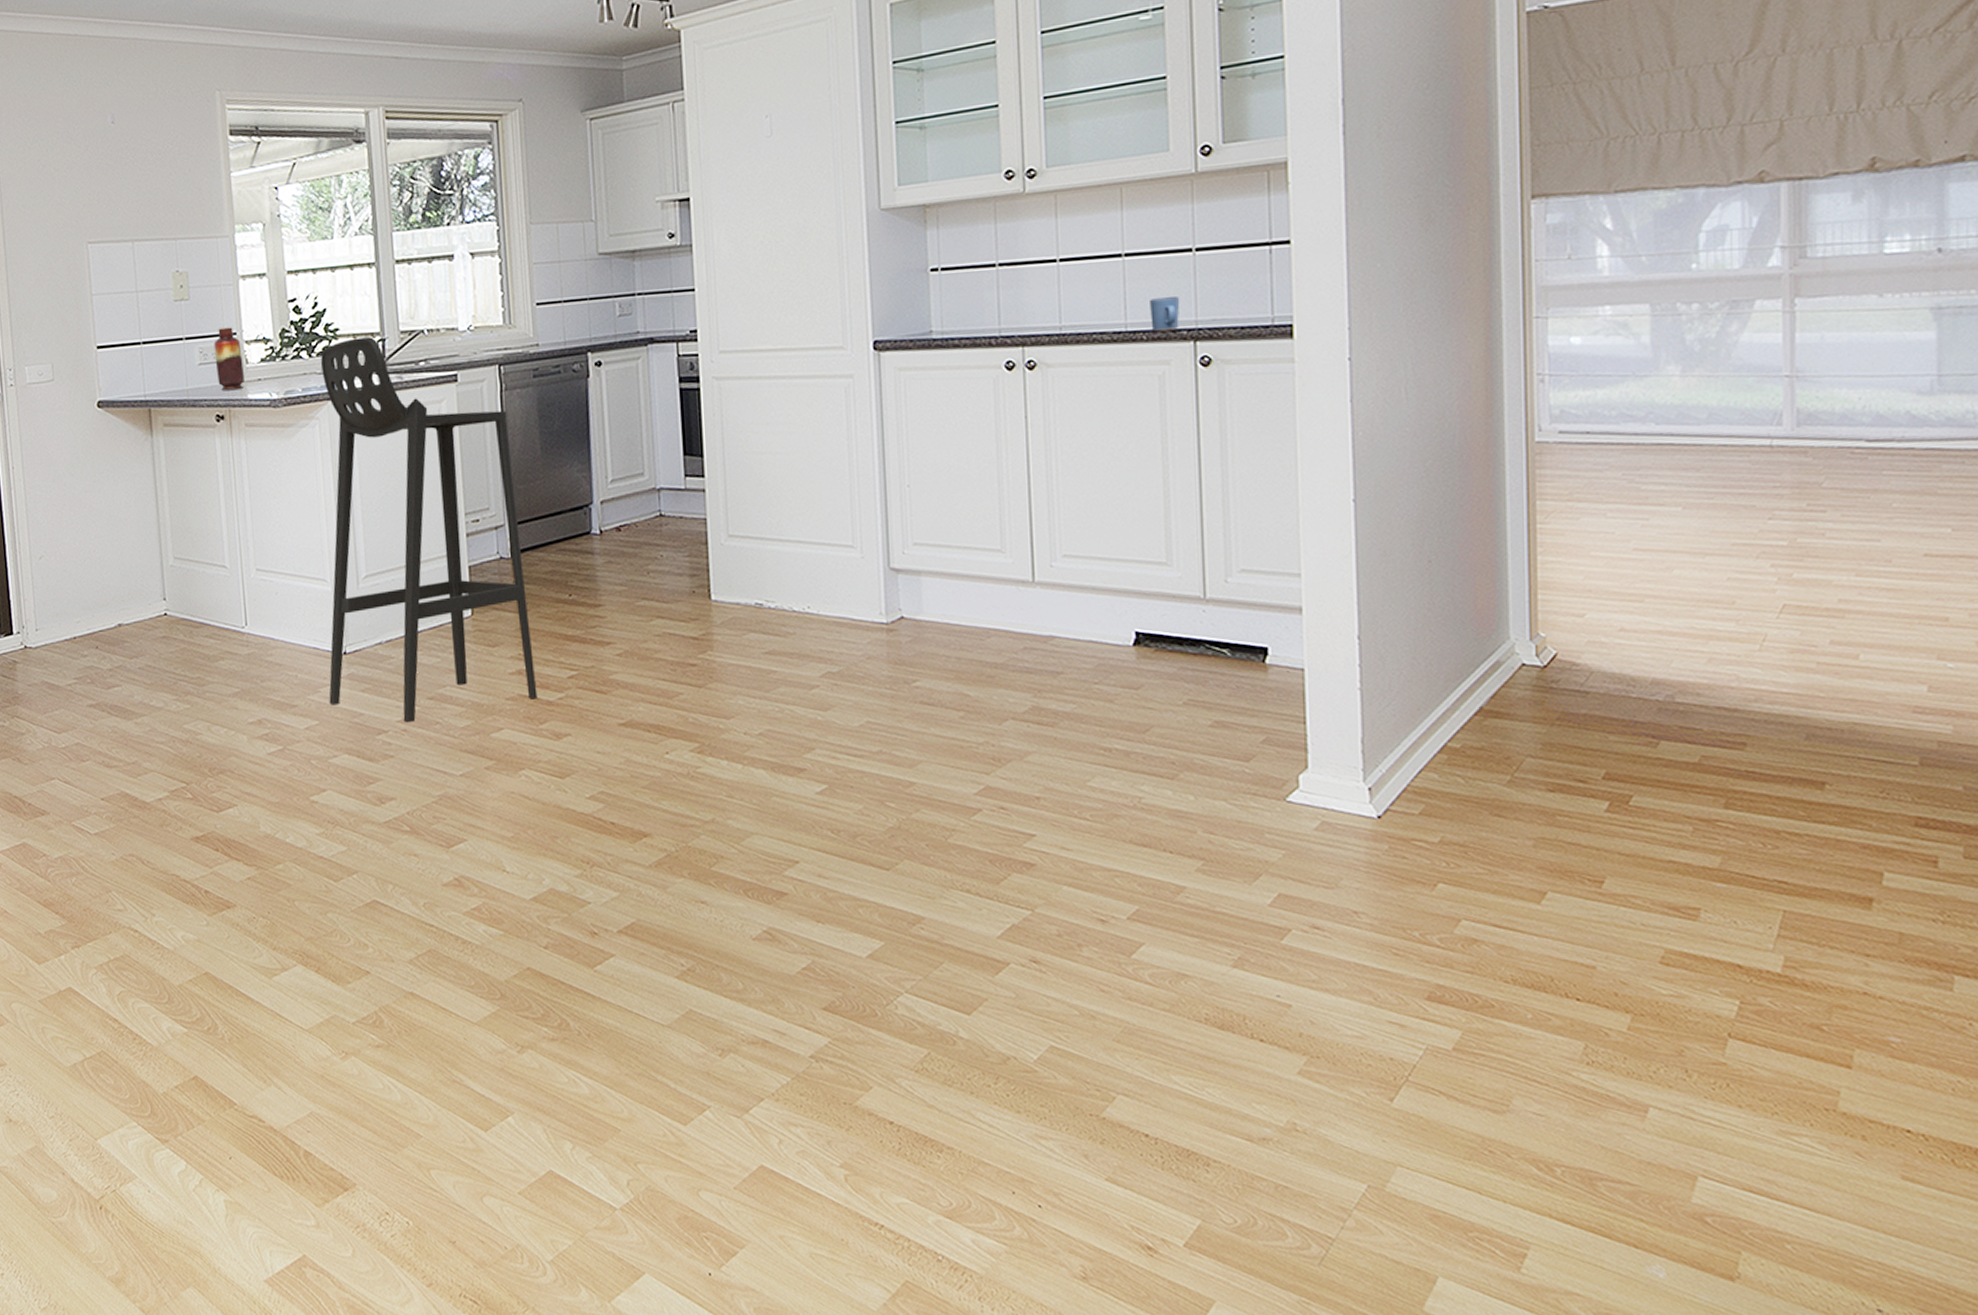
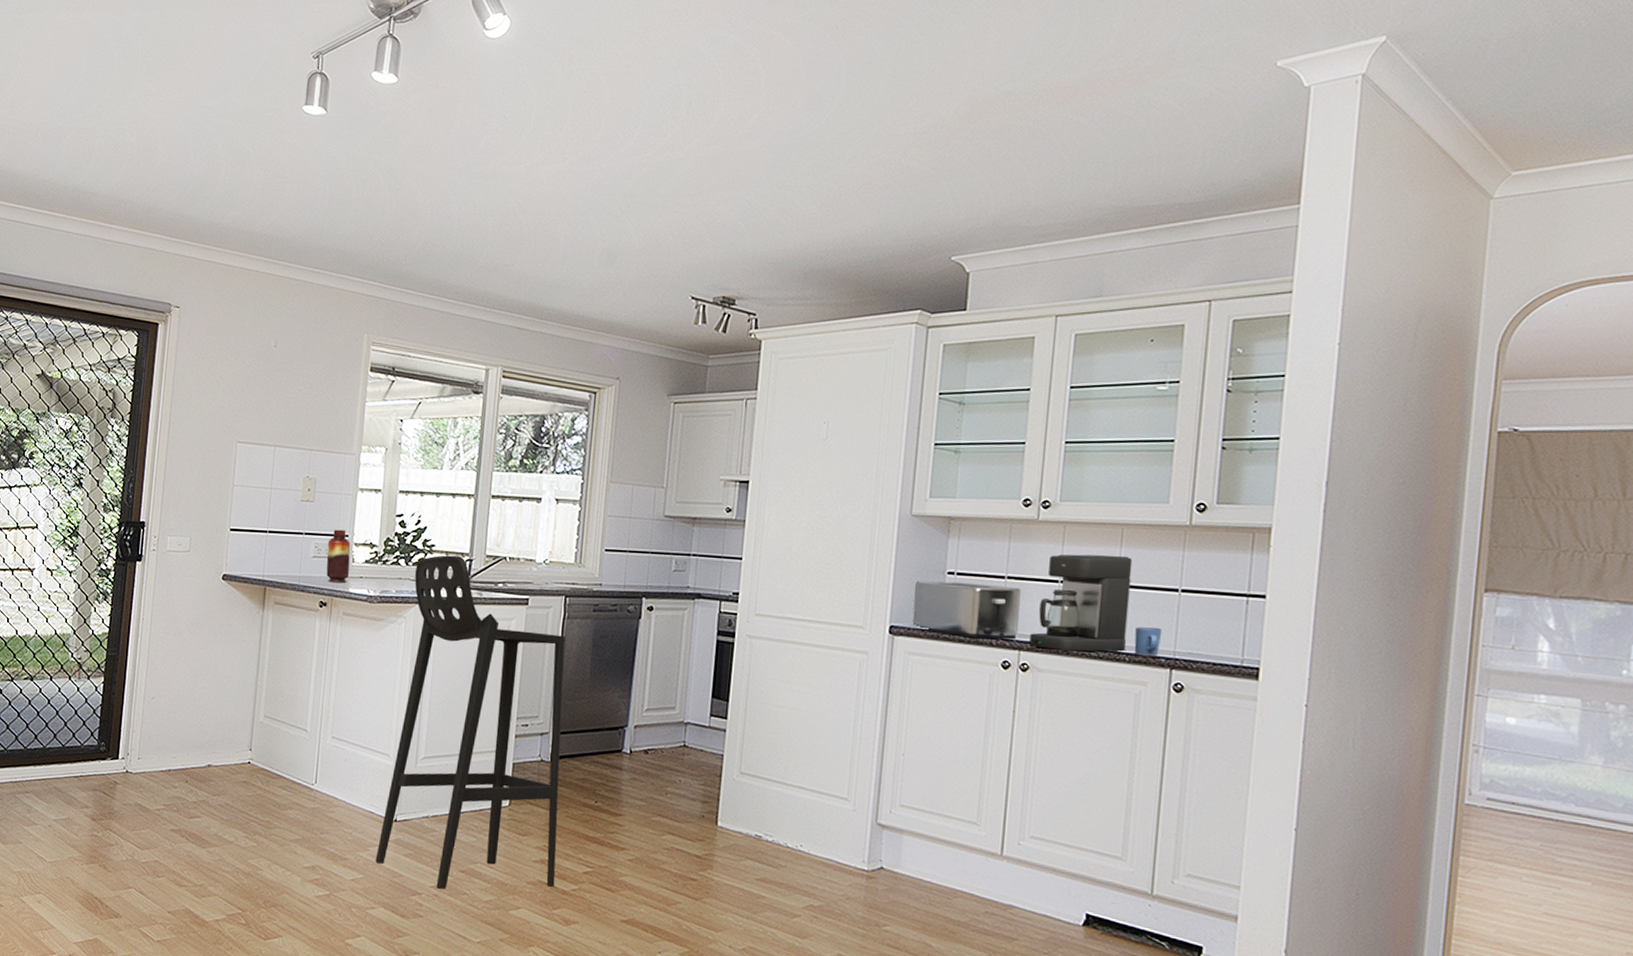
toaster: none [896,274,1019,343] -> present [913,581,1021,640]
coffee maker: none [1033,219,1141,342] -> present [1029,554,1133,653]

